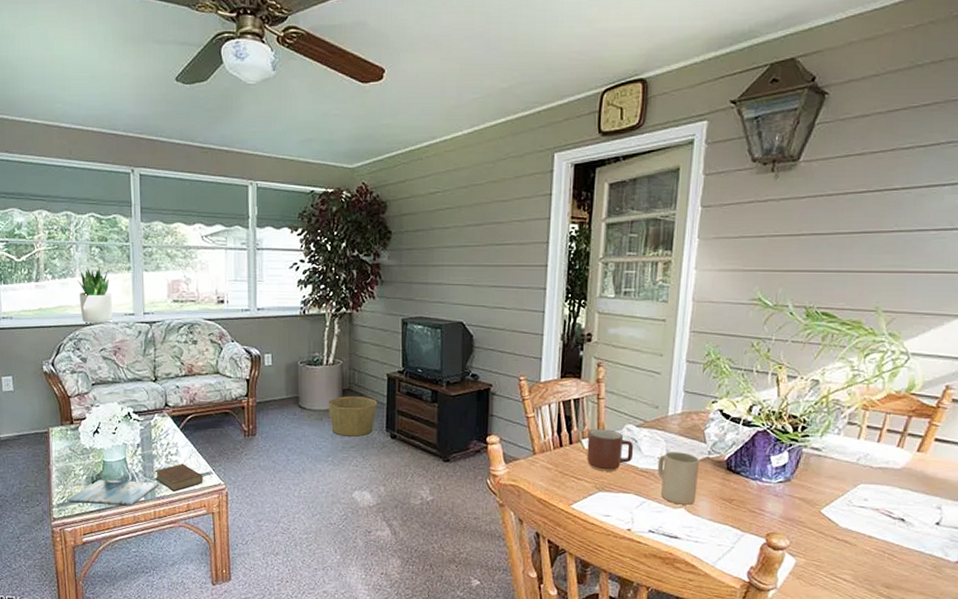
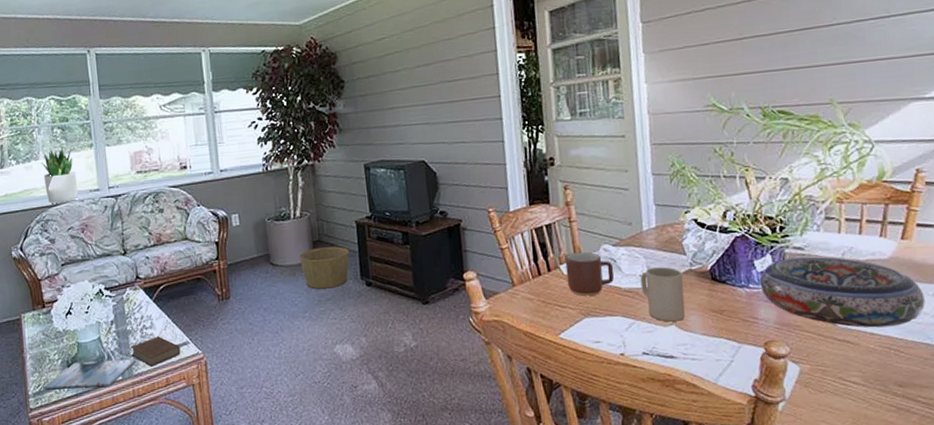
bowl: none [772,457,928,533] -> present [759,256,925,328]

